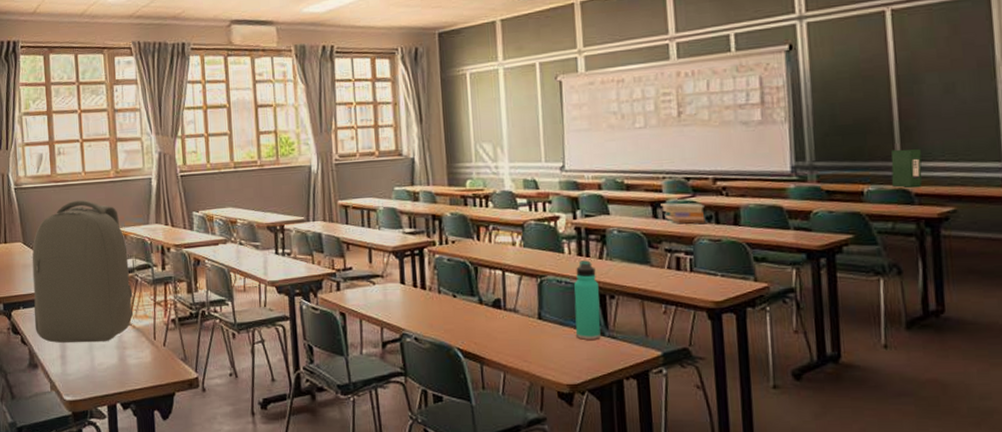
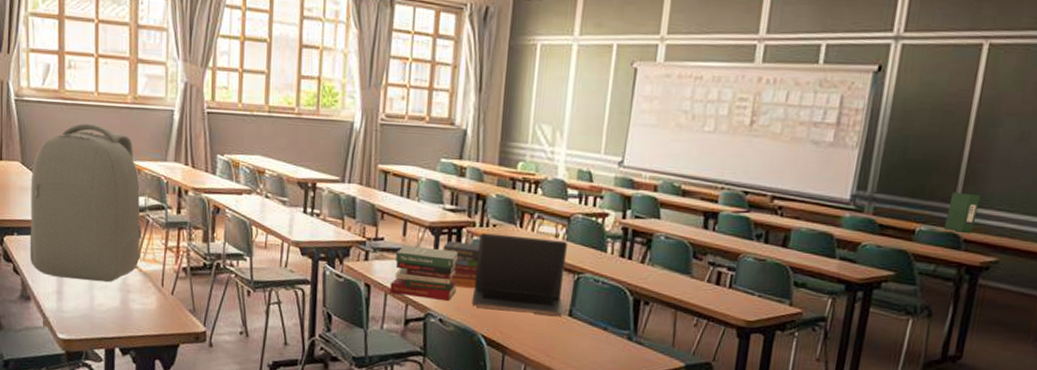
books: none [364,270,427,320] -> present [390,245,459,301]
books: none [408,261,444,304] -> present [443,241,480,288]
laptop computer: none [441,247,534,322] -> present [471,233,567,316]
thermos bottle: present [574,260,601,341] -> none [603,262,636,344]
books: present [660,202,706,225] -> none [713,214,757,242]

